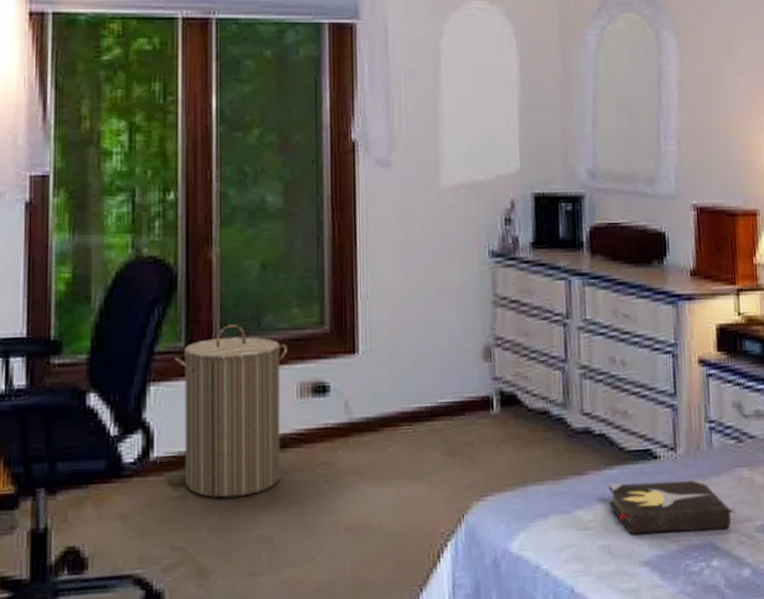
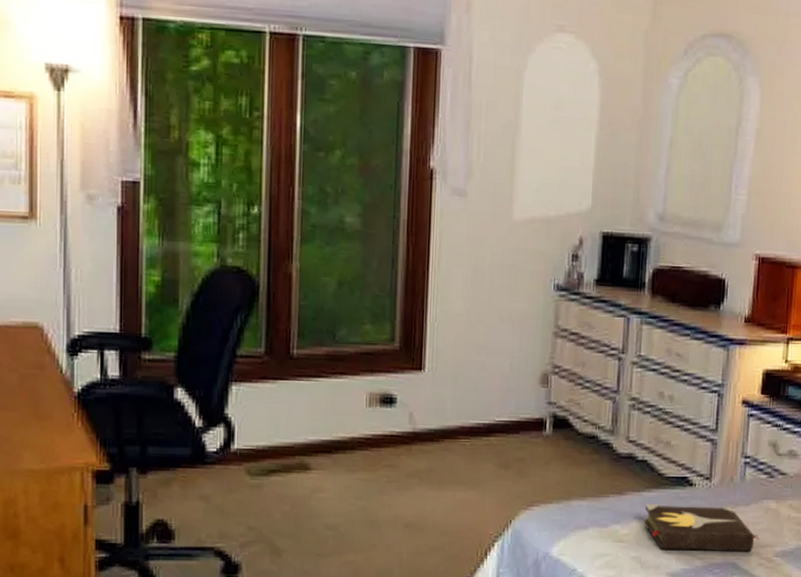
laundry hamper: present [174,324,288,498] -> none [254,335,360,489]

